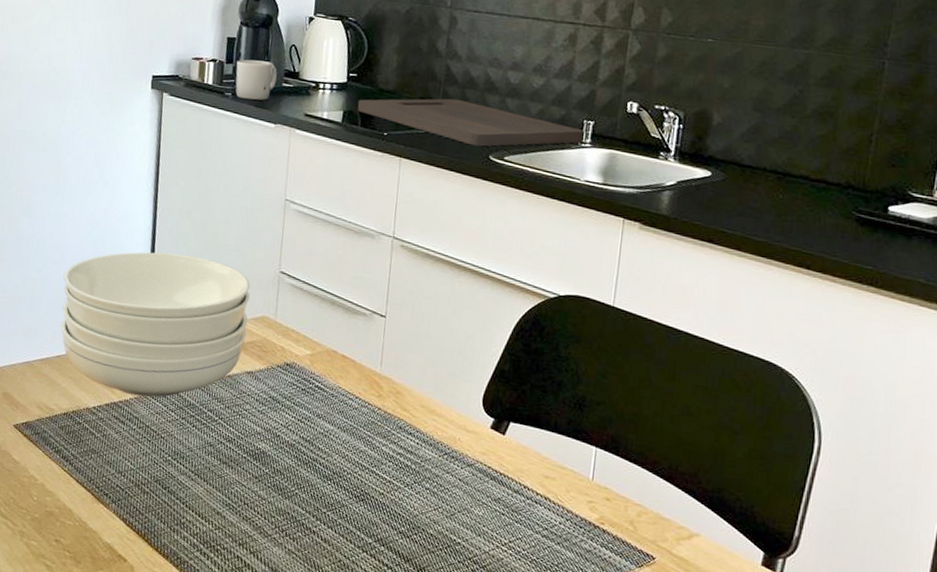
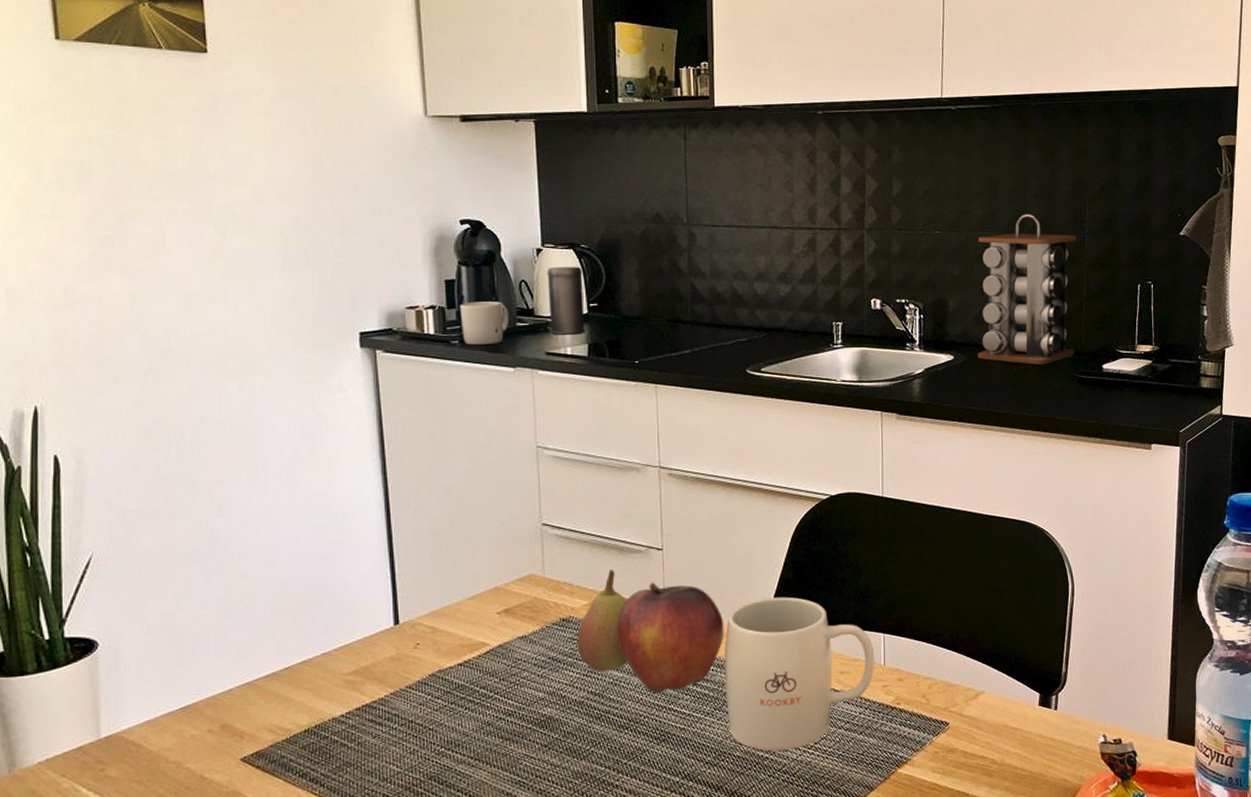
bowl: present [61,252,250,398] -> none [280,525,513,692]
fruit: none [296,326,346,423] -> present [577,570,627,672]
canister: none [311,35,347,101] -> present [547,266,586,335]
fruit: none [332,346,435,456] -> present [616,582,724,693]
cutting board: present [357,98,583,147] -> none [603,317,833,362]
mug: none [426,384,584,542] -> present [724,597,875,752]
spice rack: none [738,30,875,196] -> present [977,213,1076,365]

